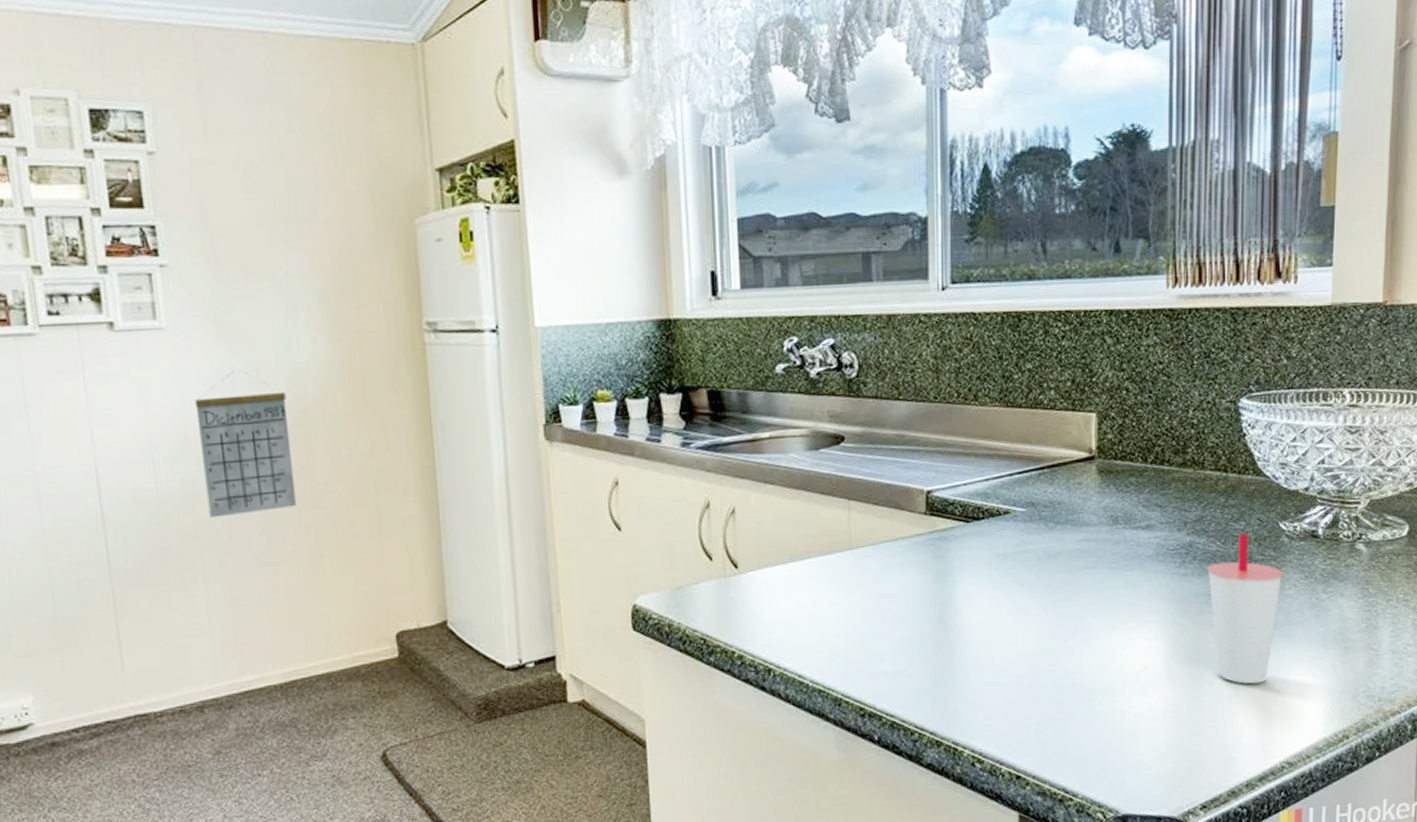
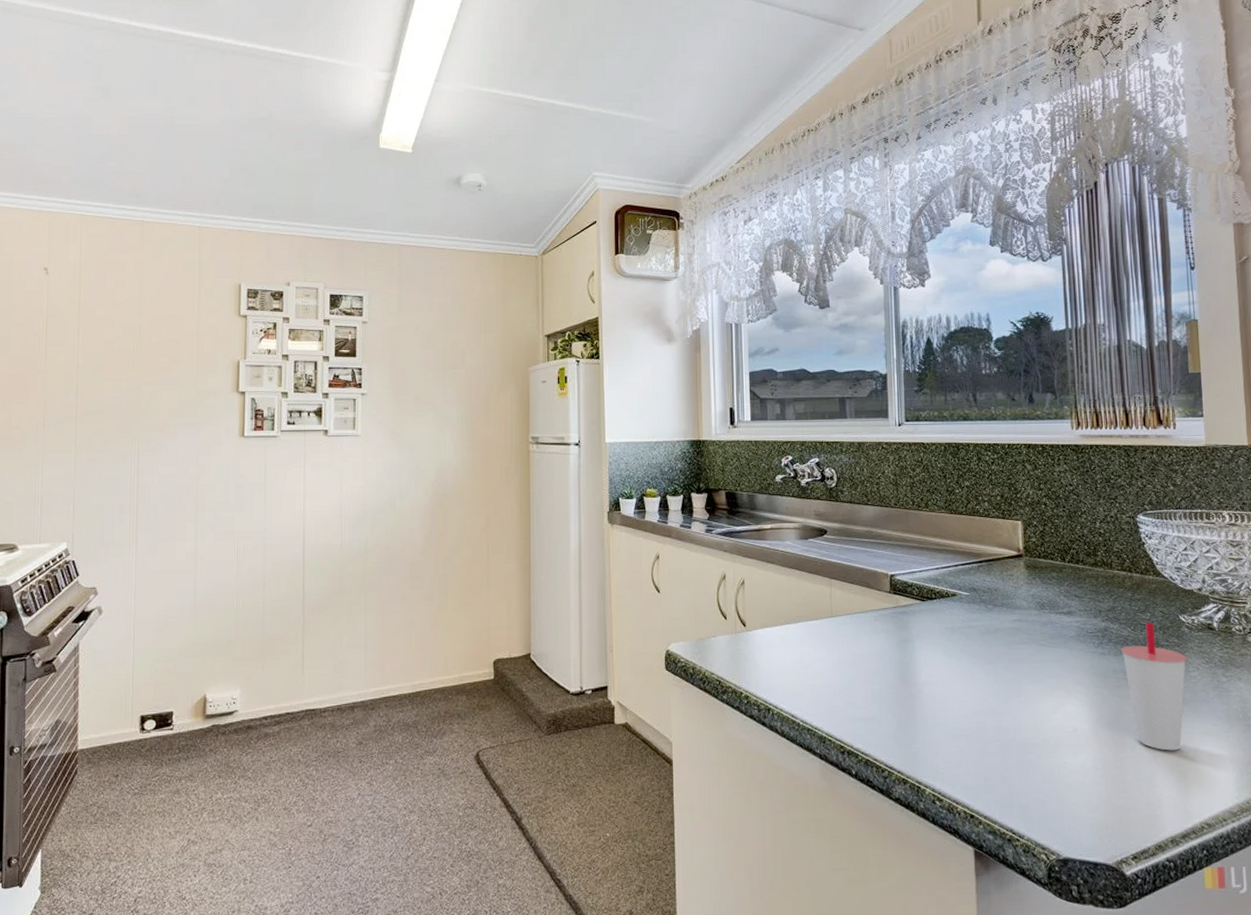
calendar: present [194,371,297,518] -> none [373,466,434,567]

